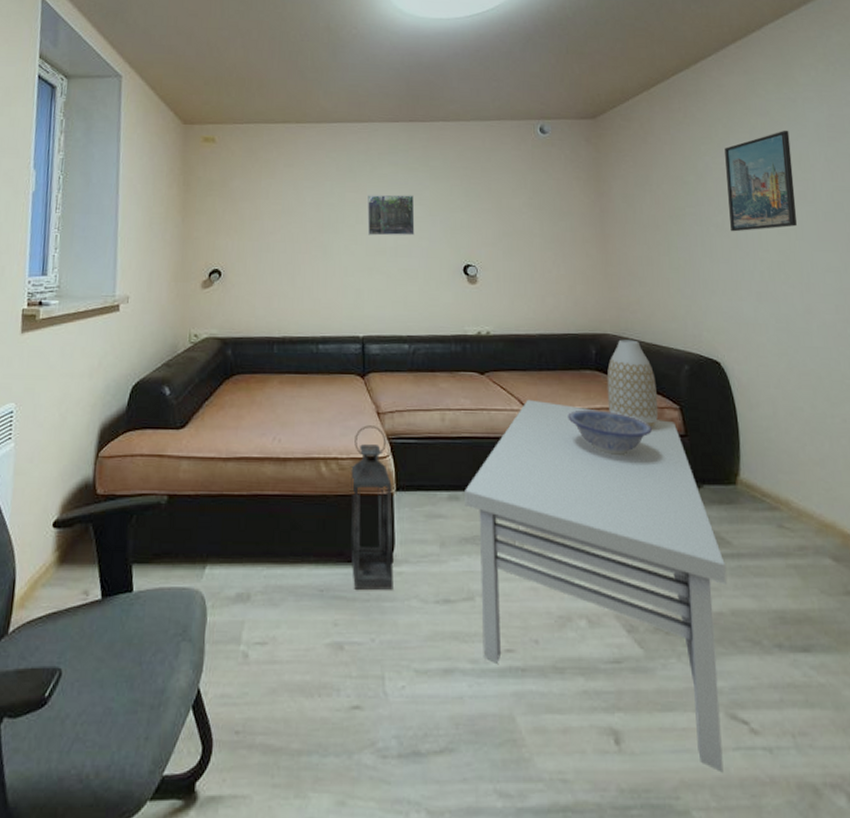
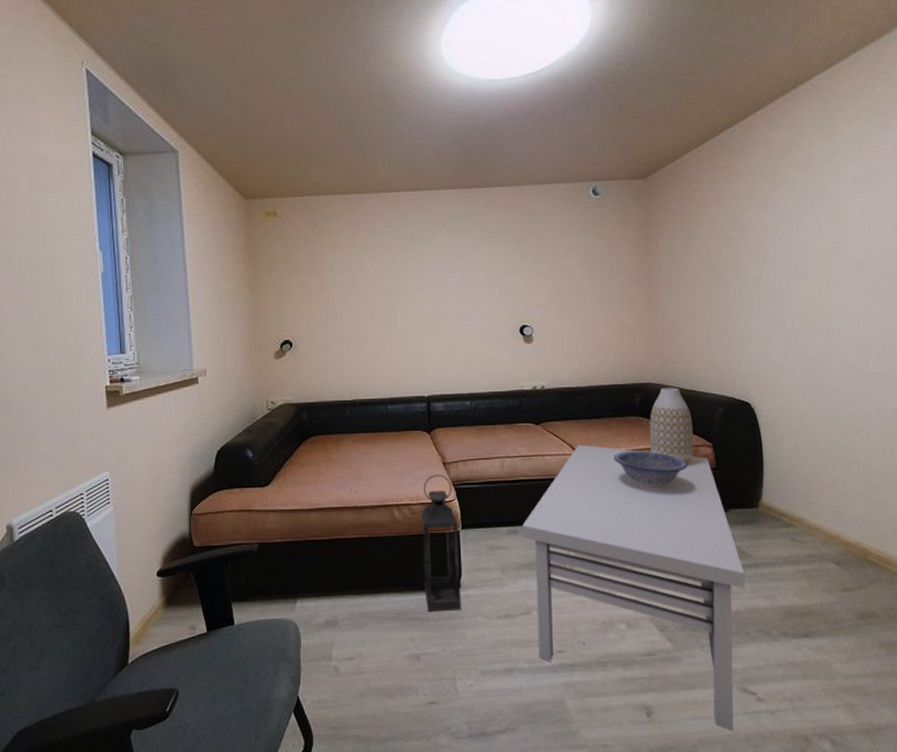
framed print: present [367,194,415,236] -> none [428,261,474,302]
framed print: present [724,130,797,232] -> none [767,183,829,284]

